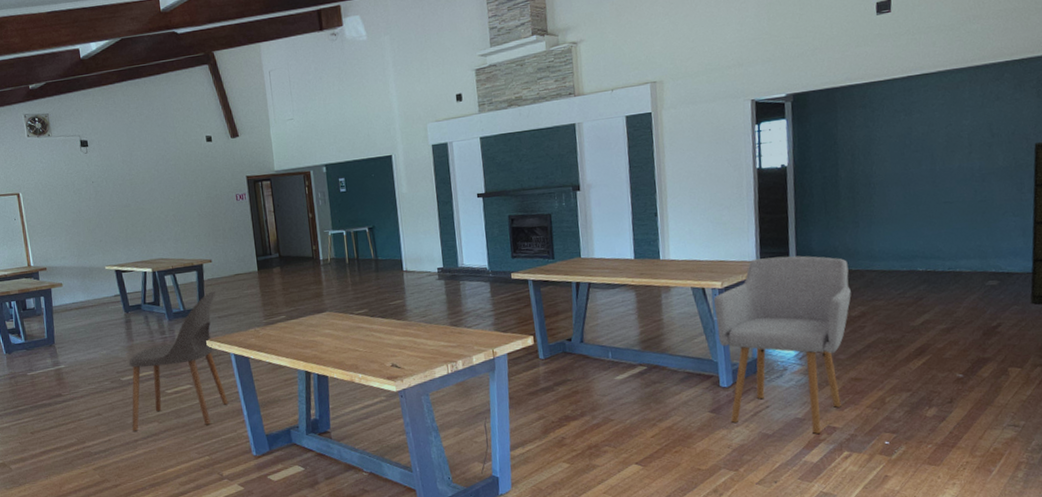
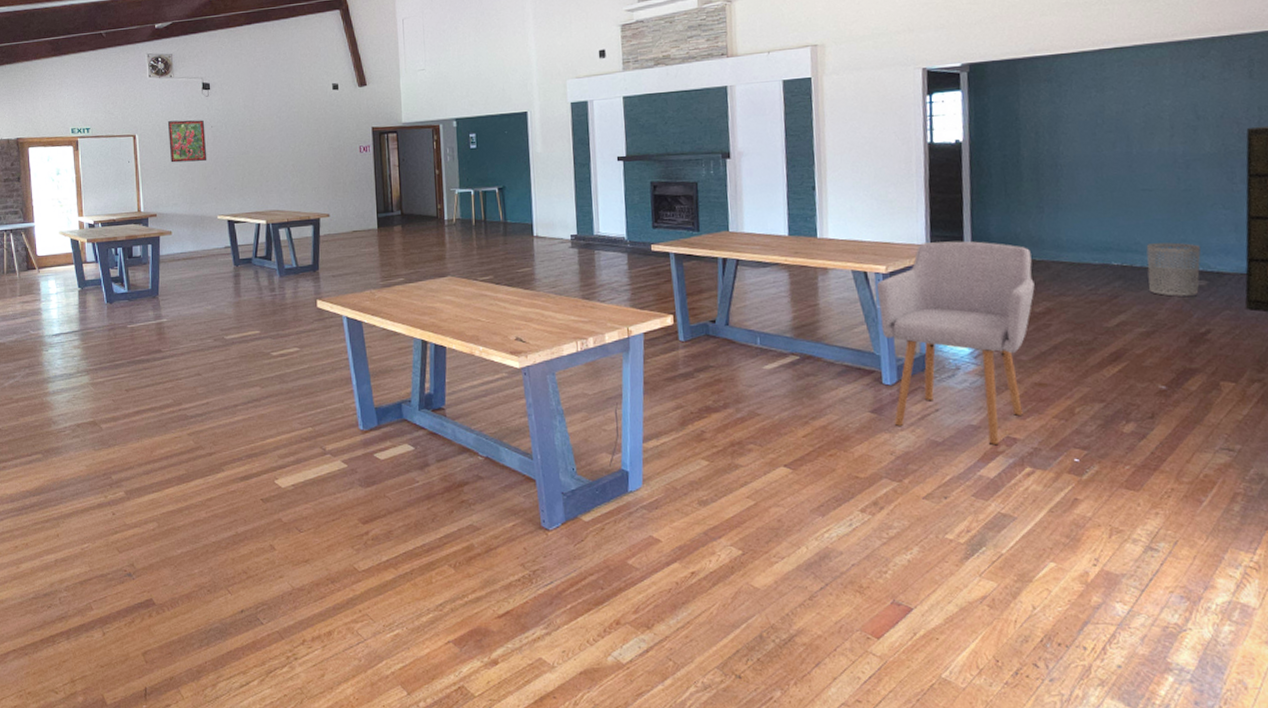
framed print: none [49,176,91,219] -> present [167,119,207,163]
chair: present [129,290,229,431] -> none [232,247,337,395]
waste bin: none [947,248,994,296] -> present [1146,242,1201,297]

